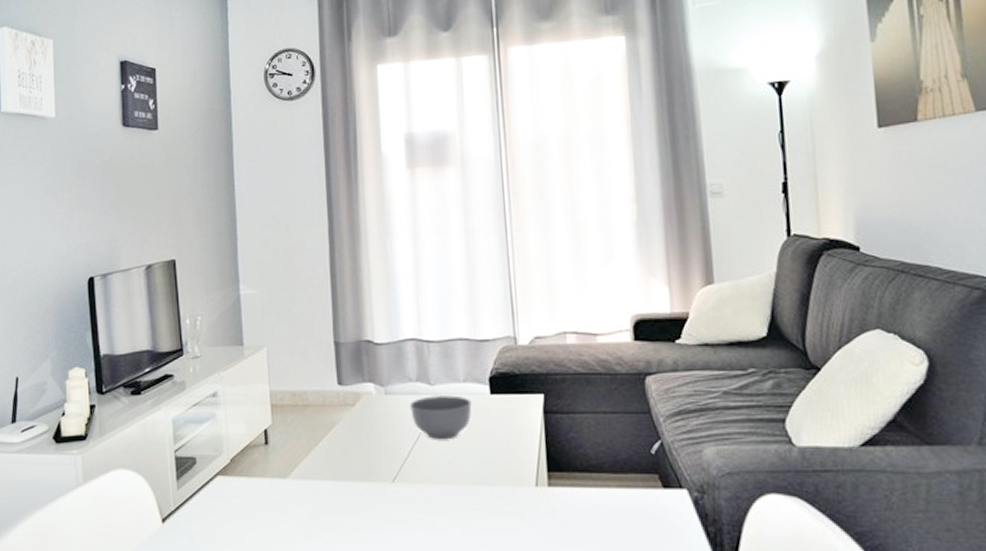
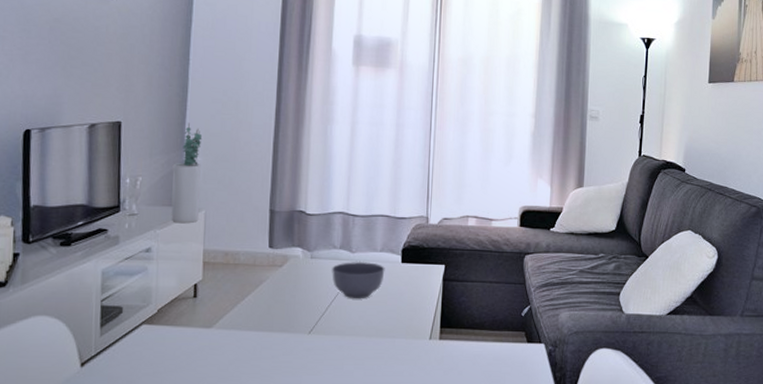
vase: none [229,253,262,364] -> present [171,122,203,224]

